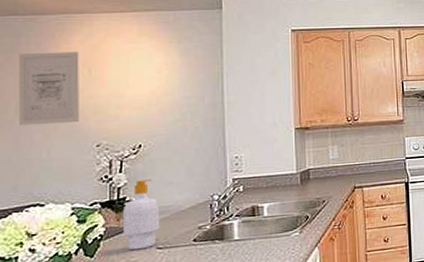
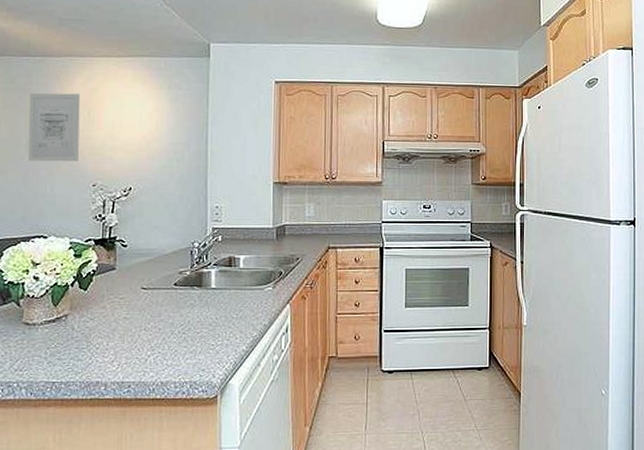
soap bottle: present [122,179,160,251] -> none [112,221,146,288]

